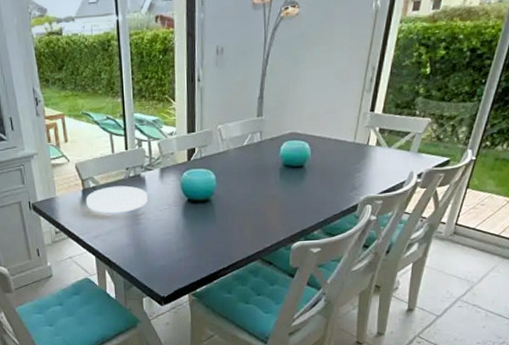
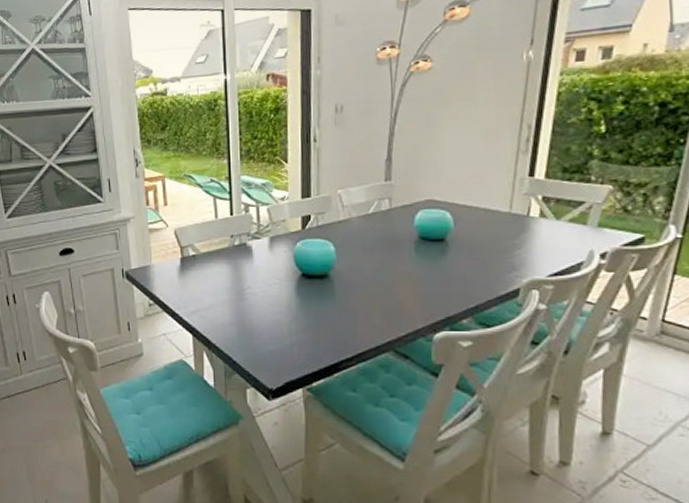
plate: present [86,185,148,214] -> none [185,255,255,287]

